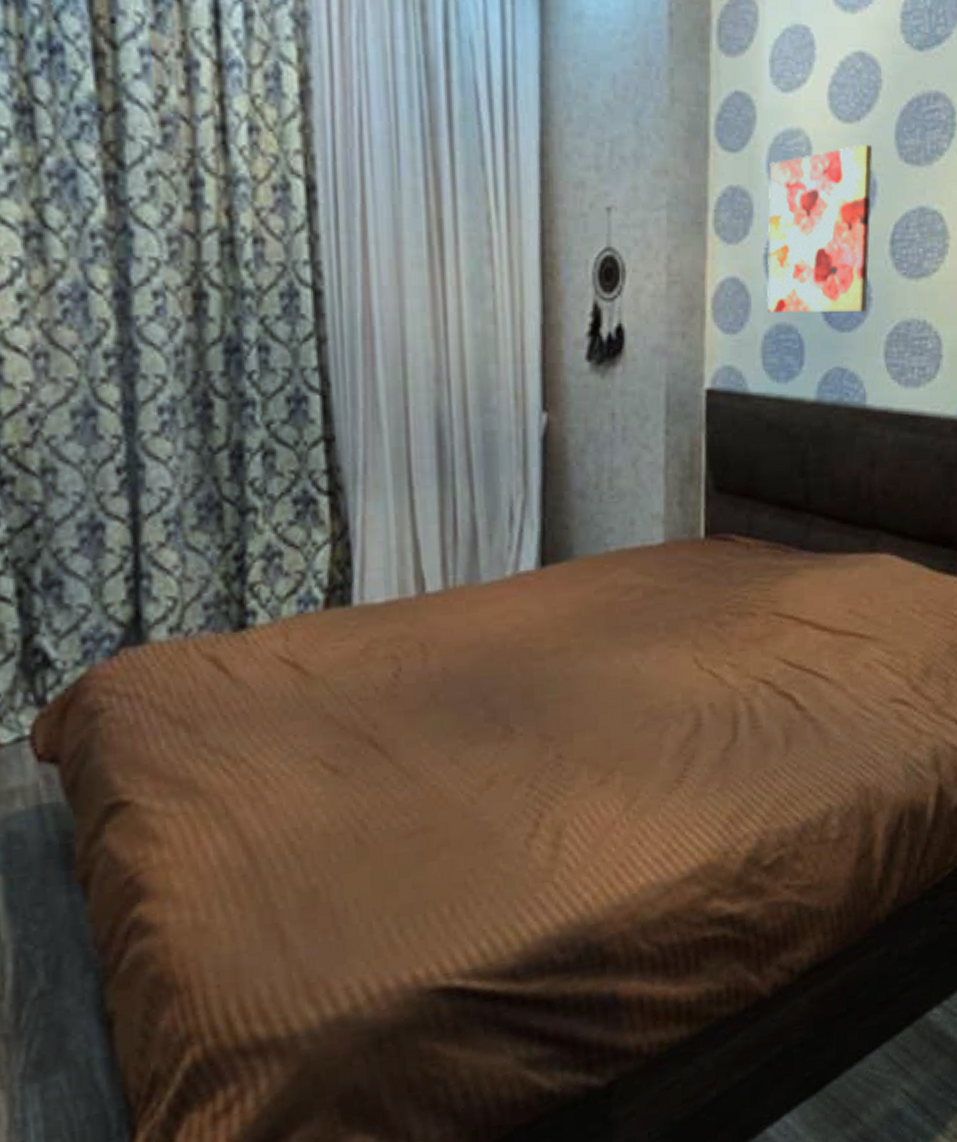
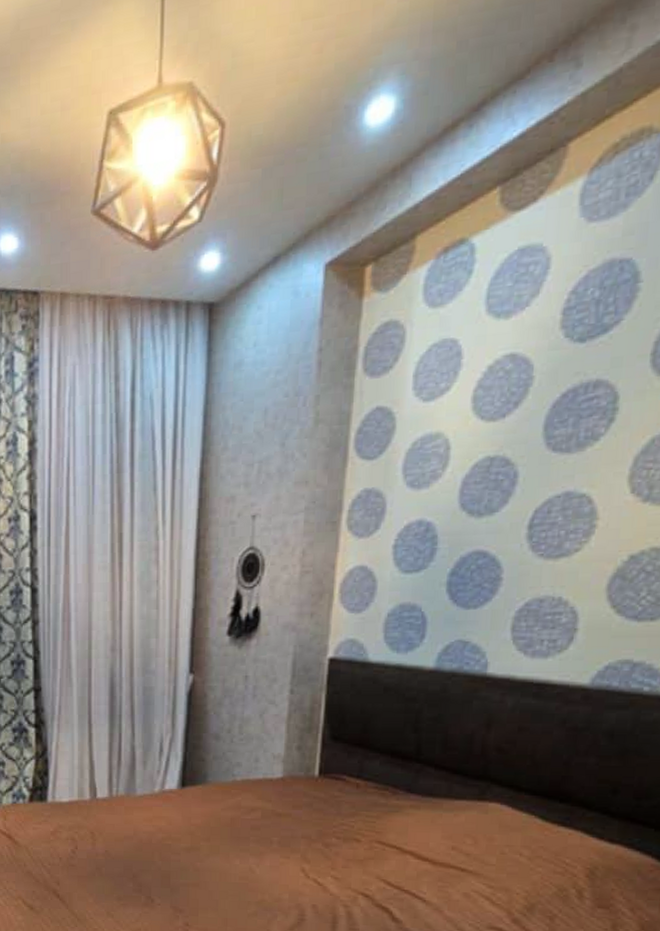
wall art: present [766,144,872,312] -> none [392,438,516,594]

